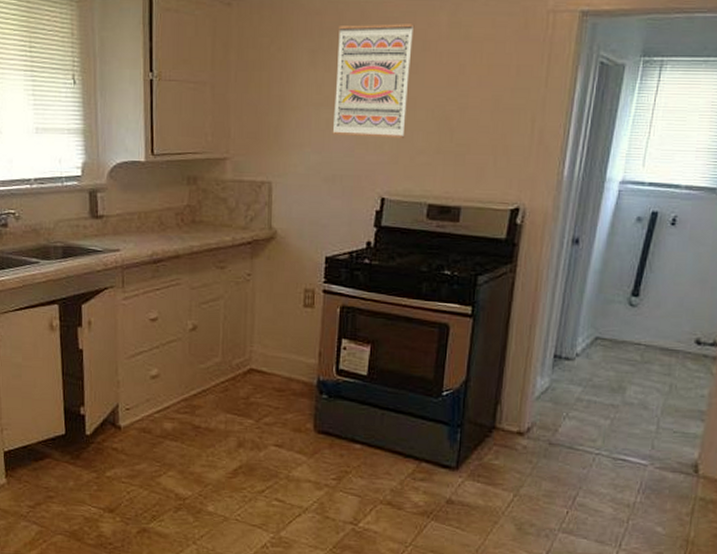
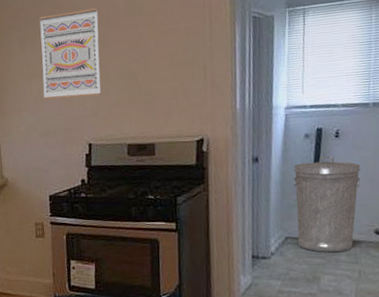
trash can: none [609,246,693,361] -> present [294,156,360,253]

